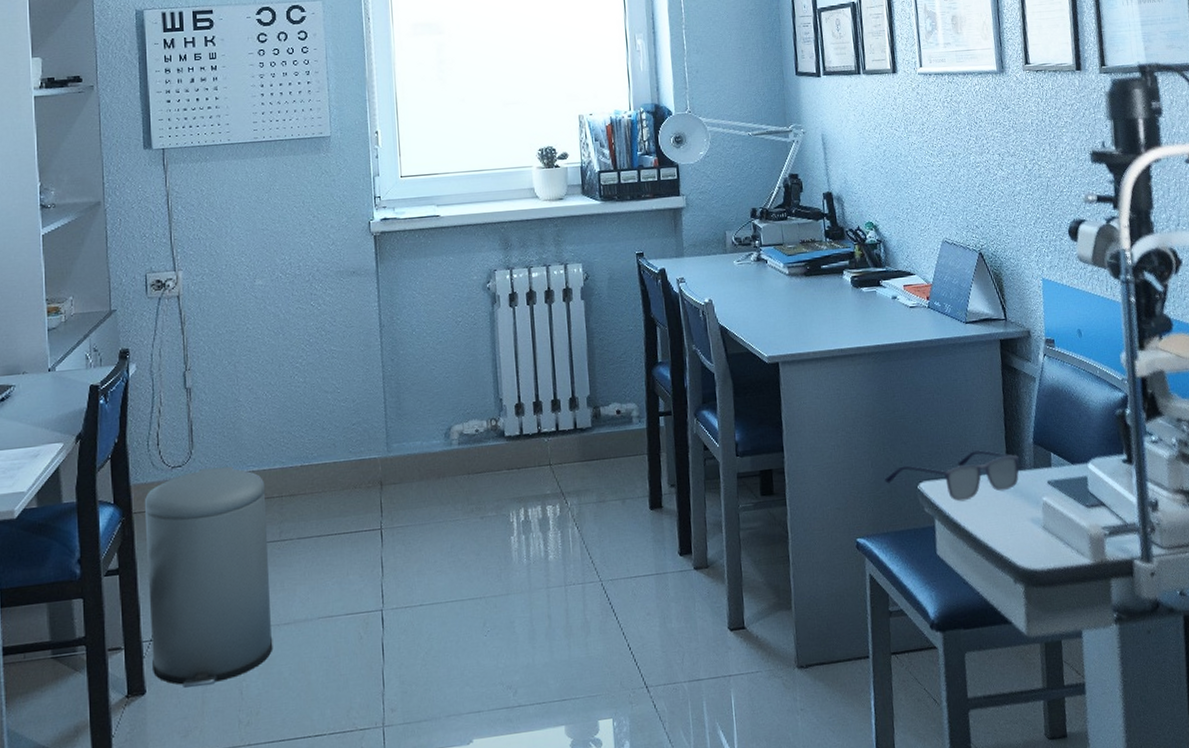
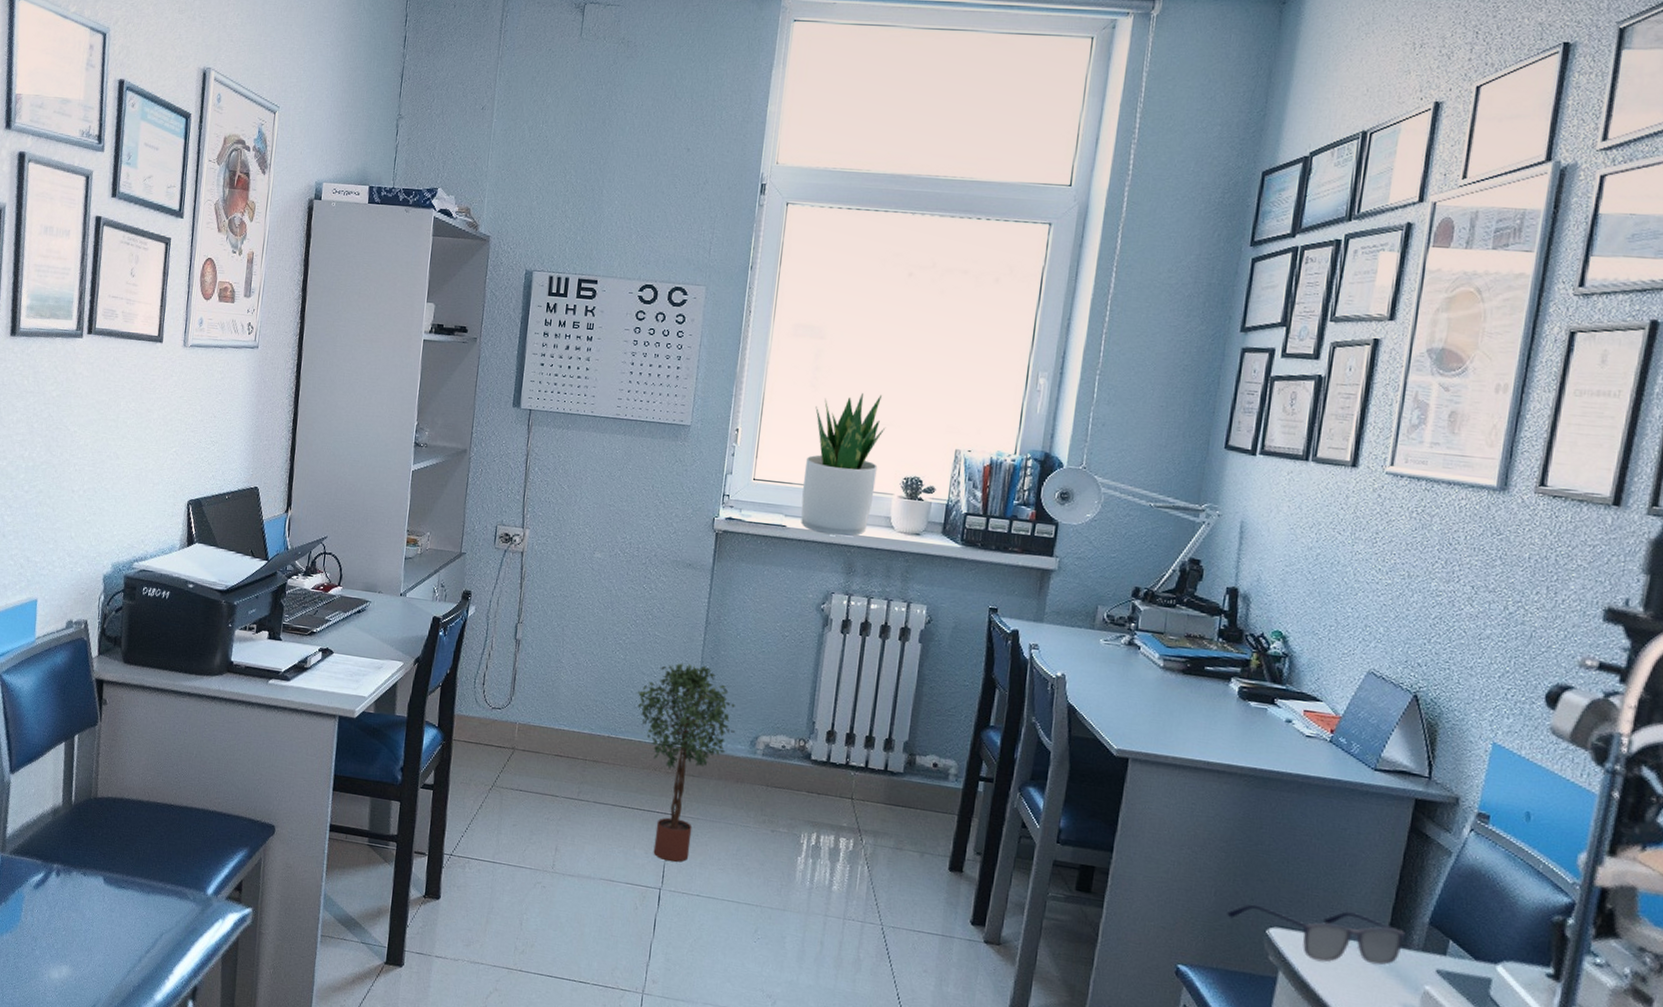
pedal bin: present [144,466,273,688] -> none [449,716,573,909]
potted tree: none [323,369,428,579] -> present [637,662,735,862]
planter: none [446,77,516,216] -> present [801,393,886,537]

